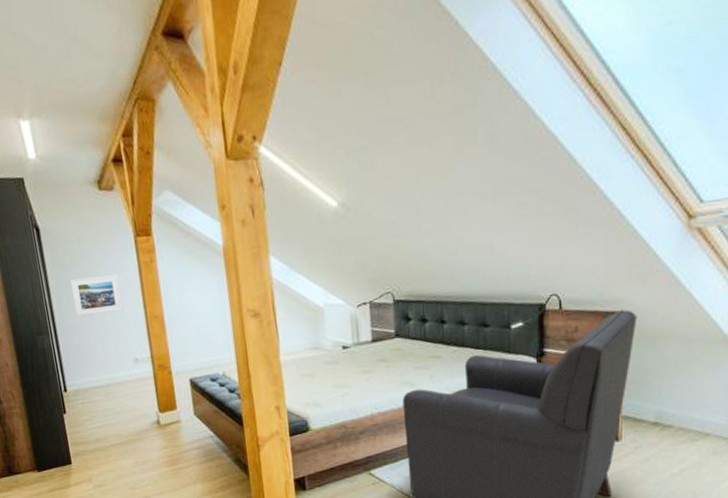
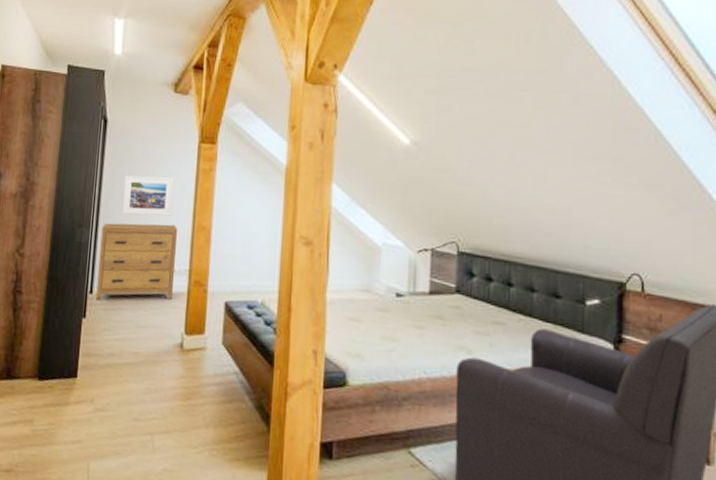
dresser: none [60,318,141,397] -> present [96,222,178,301]

